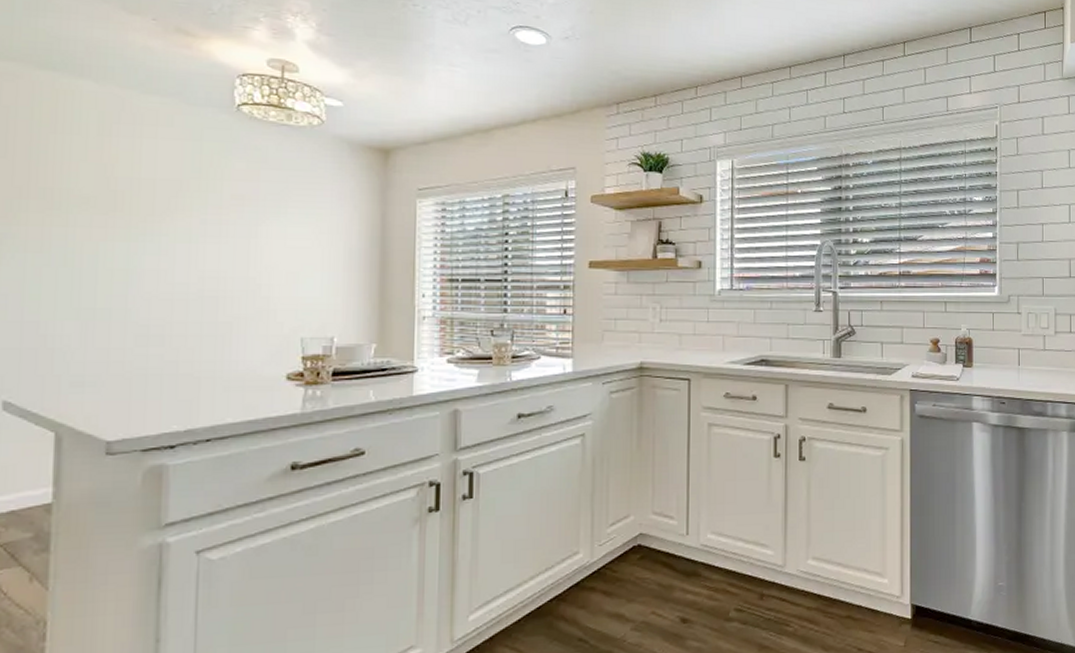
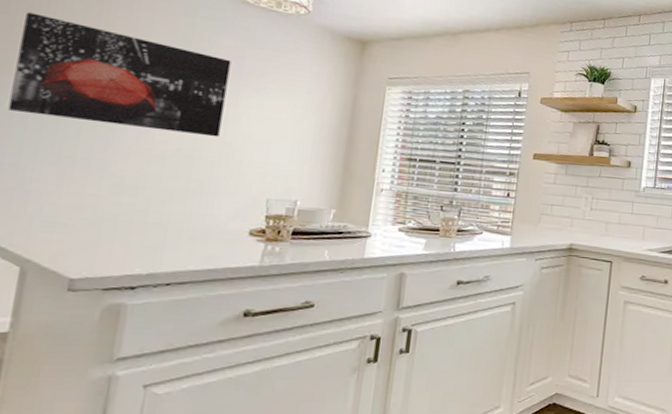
wall art: none [20,153,245,274] -> present [8,12,231,137]

